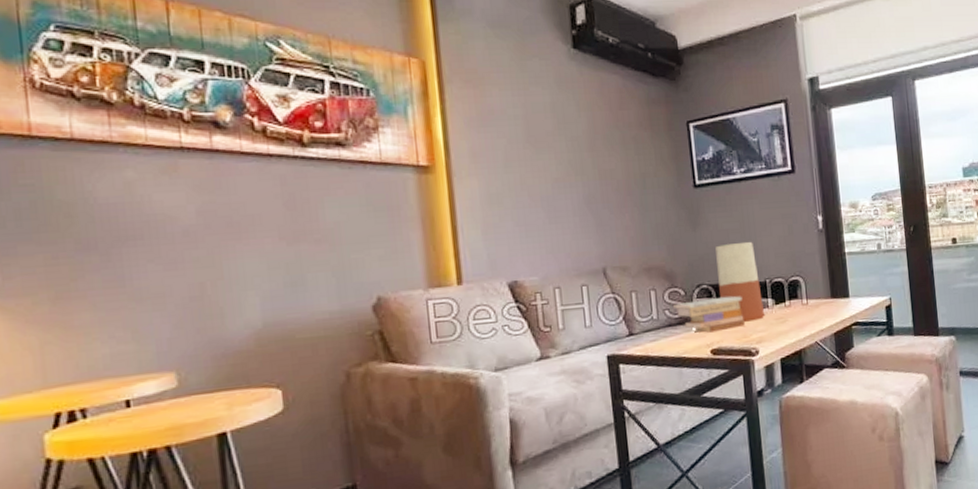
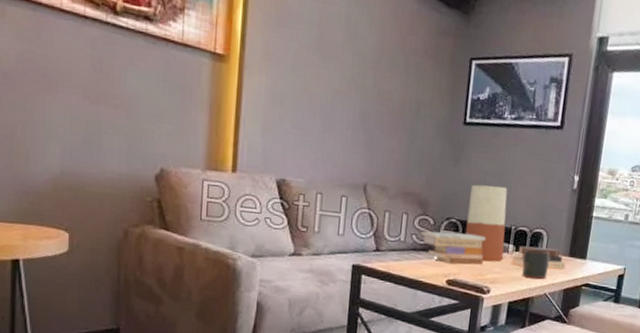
books: none [773,293,831,320] -> present [511,245,566,270]
mug: none [784,297,814,329] -> present [522,249,550,279]

